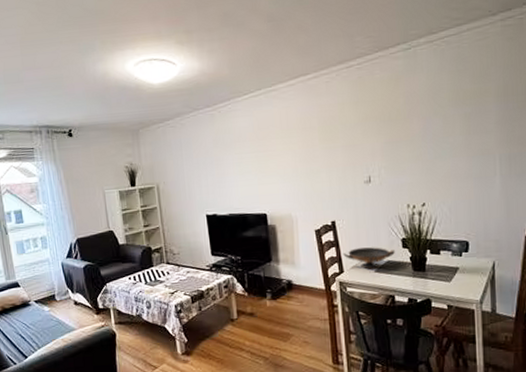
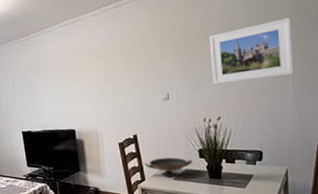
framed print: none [415,98,502,167] -> present [210,18,294,84]

